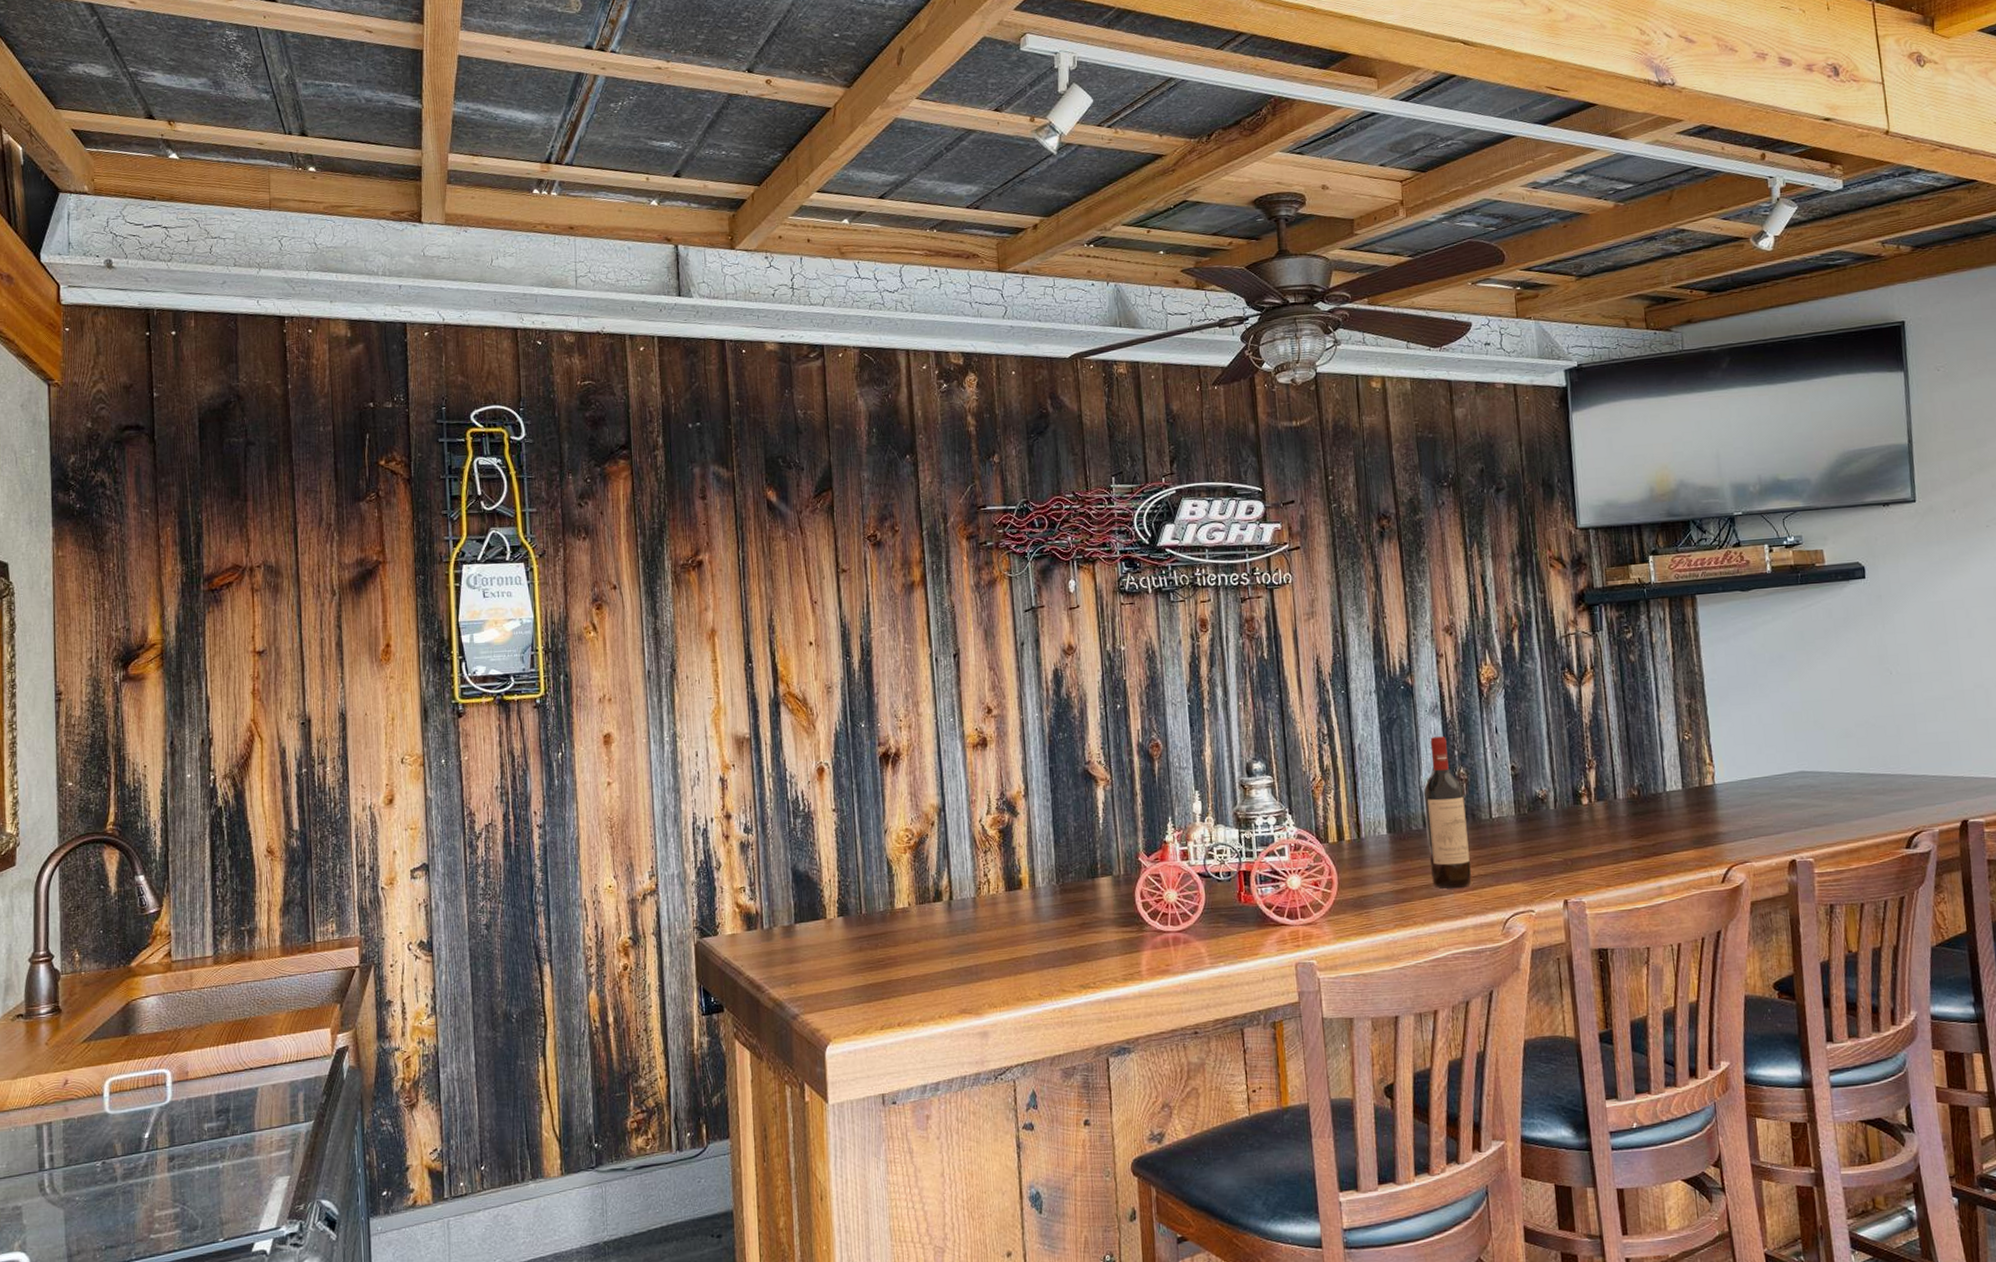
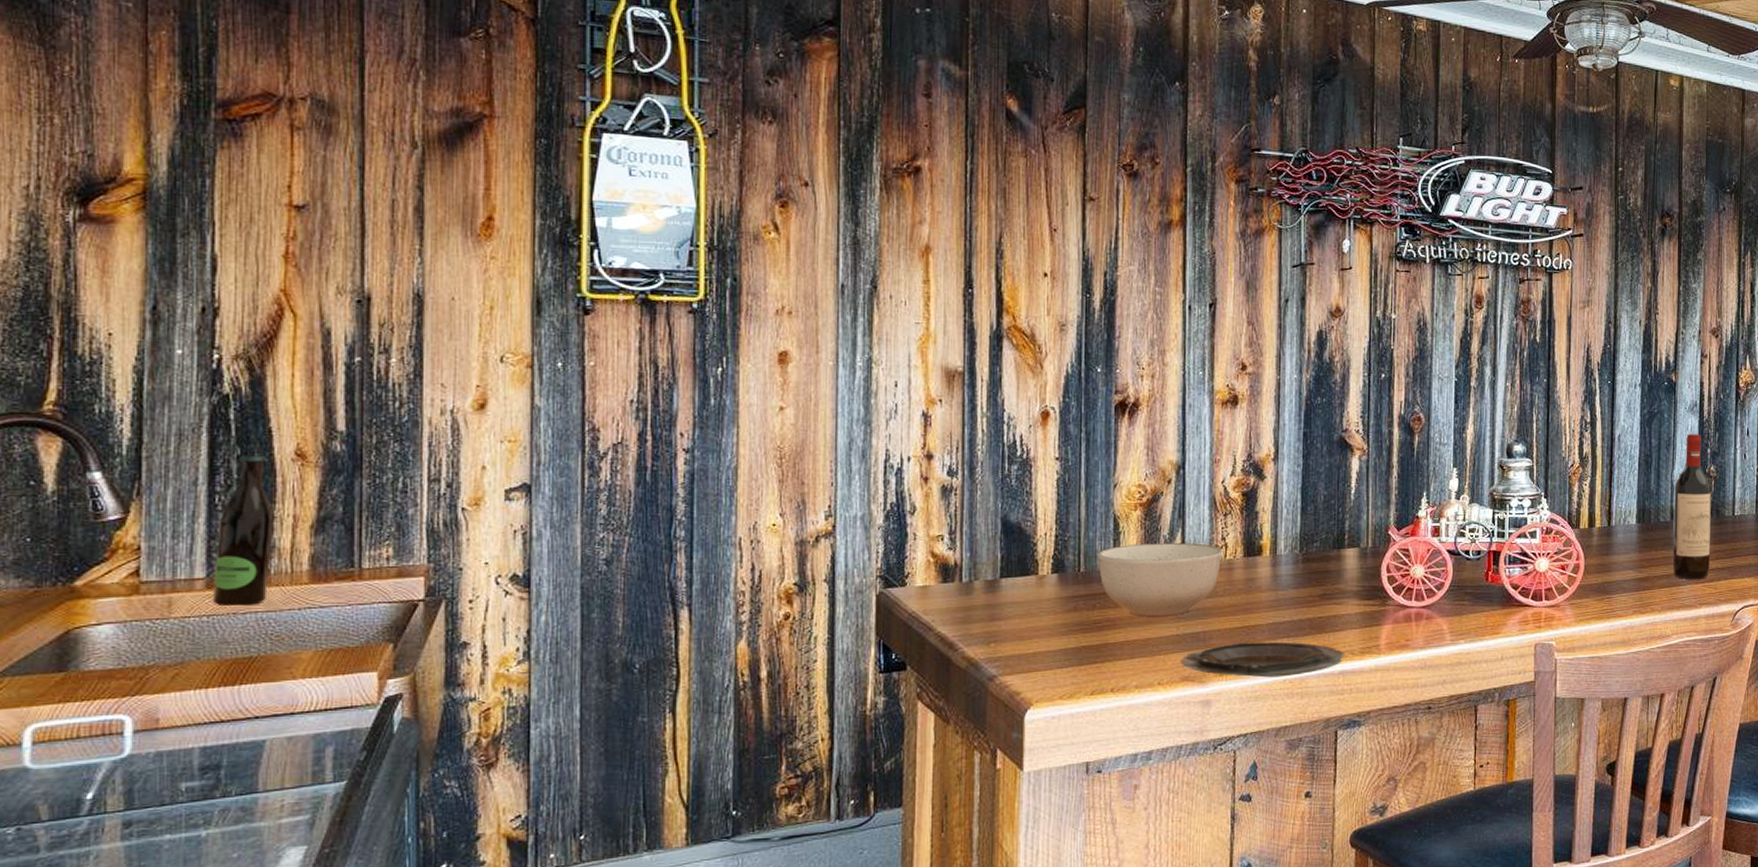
bottle: none [218,854,256,978] -> present [213,455,274,605]
bowl: none [876,881,986,954] -> present [1097,543,1223,617]
ashtray: none [957,972,1109,1008] -> present [1181,641,1346,678]

